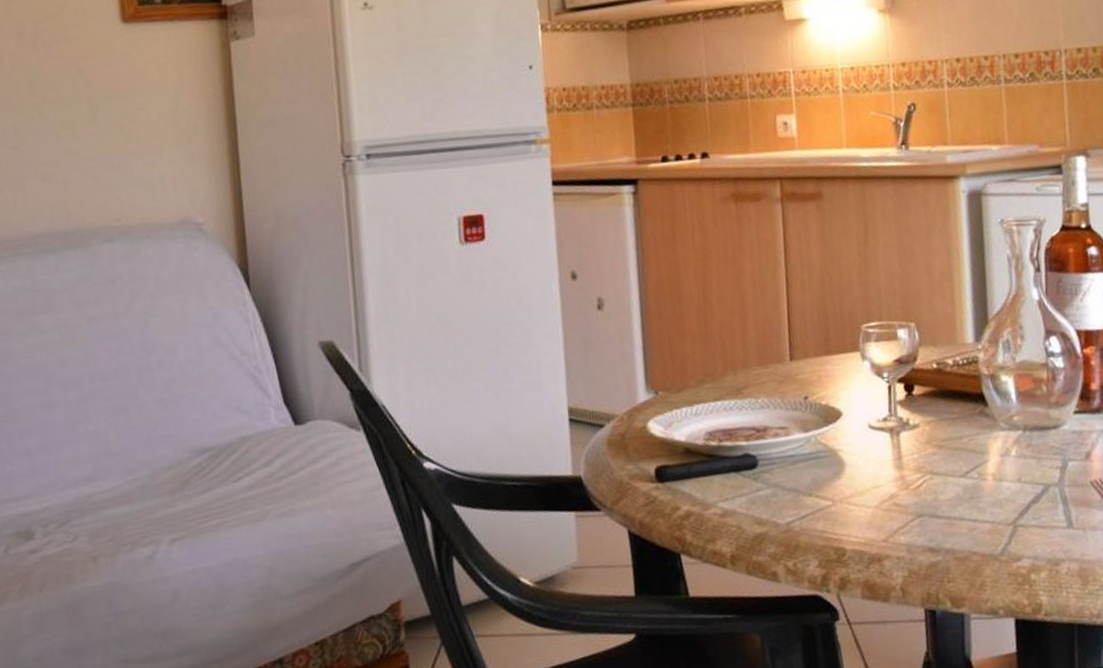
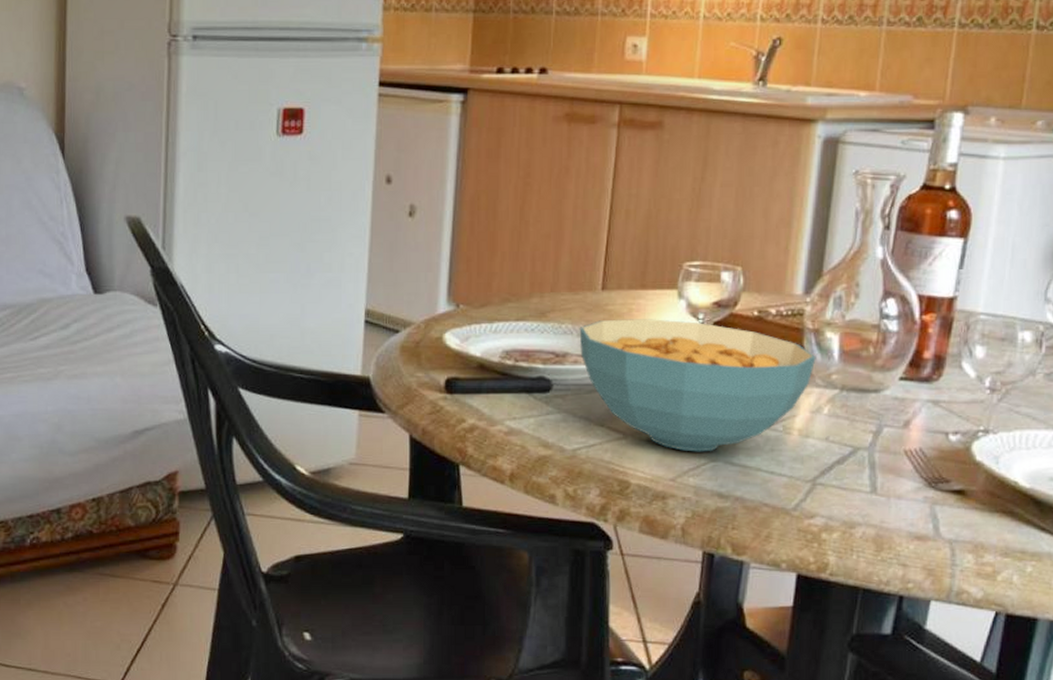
cereal bowl: none [775,380,997,510] -> present [579,319,816,452]

